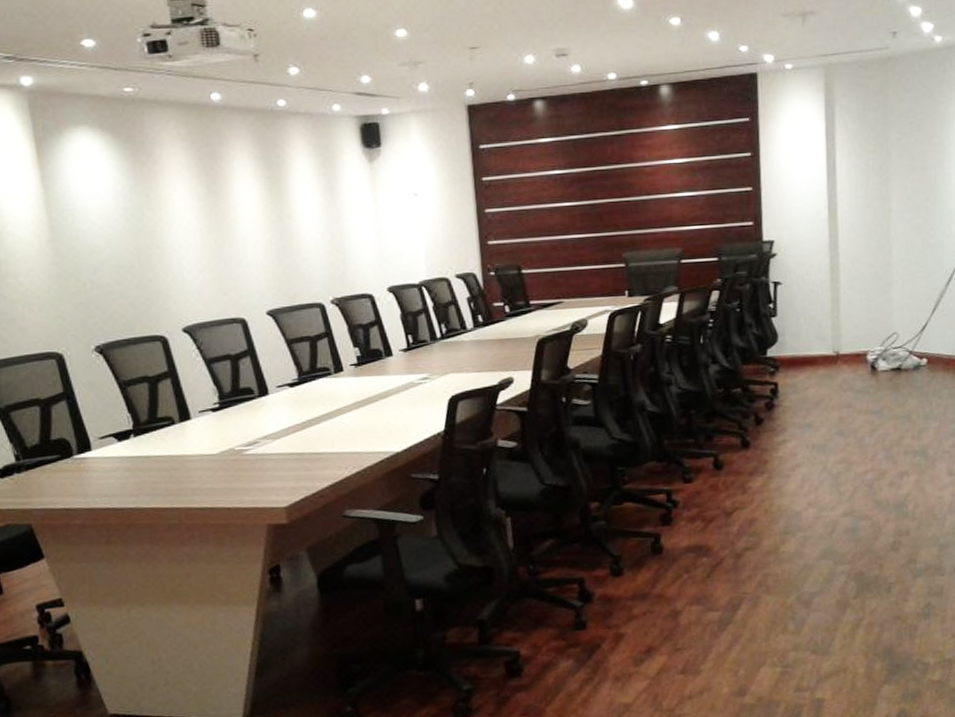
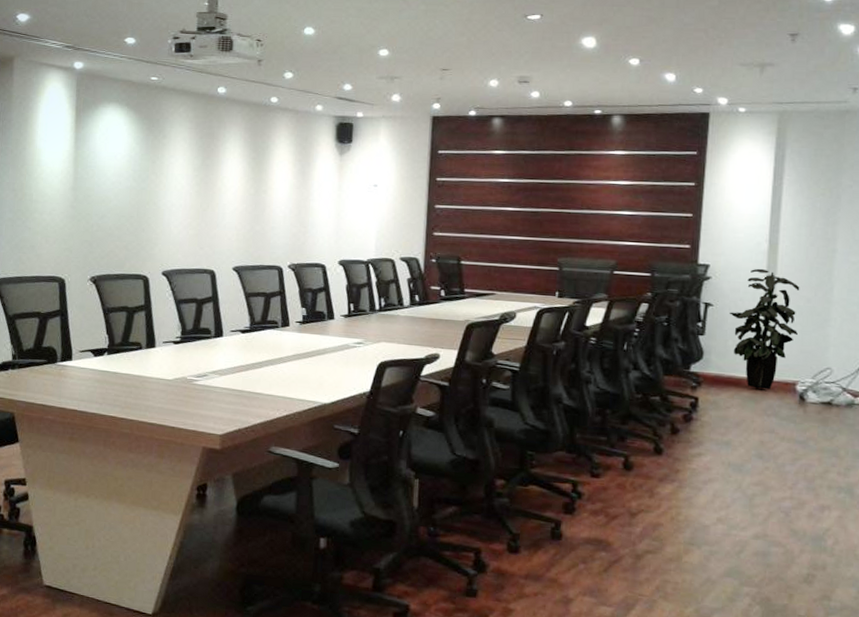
indoor plant: none [798,238,863,365] -> present [730,268,800,390]

